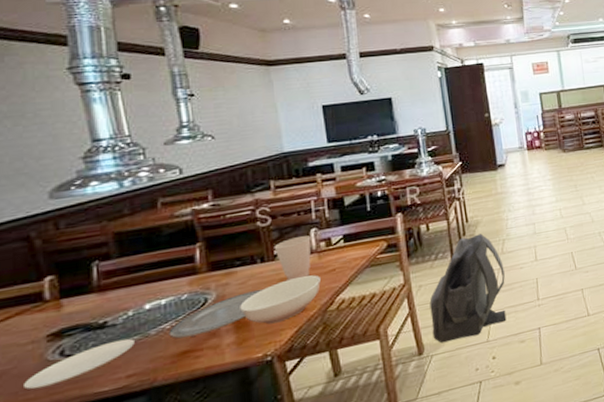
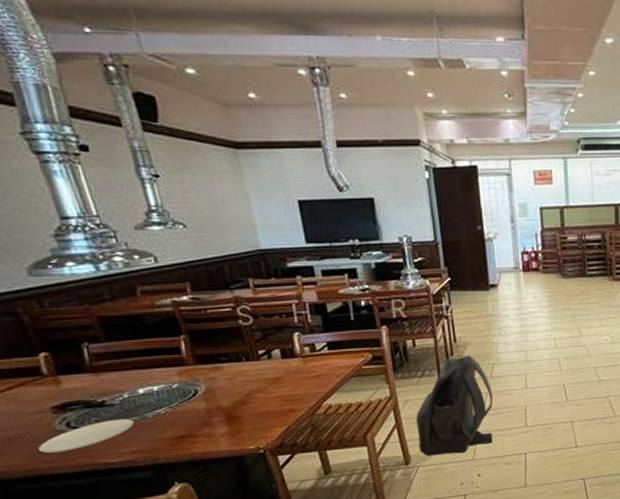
plate: present [168,289,263,339] -> none [164,387,250,424]
bowl: present [240,275,322,325] -> none [229,378,308,420]
cup: present [274,235,312,281] -> none [257,339,296,382]

